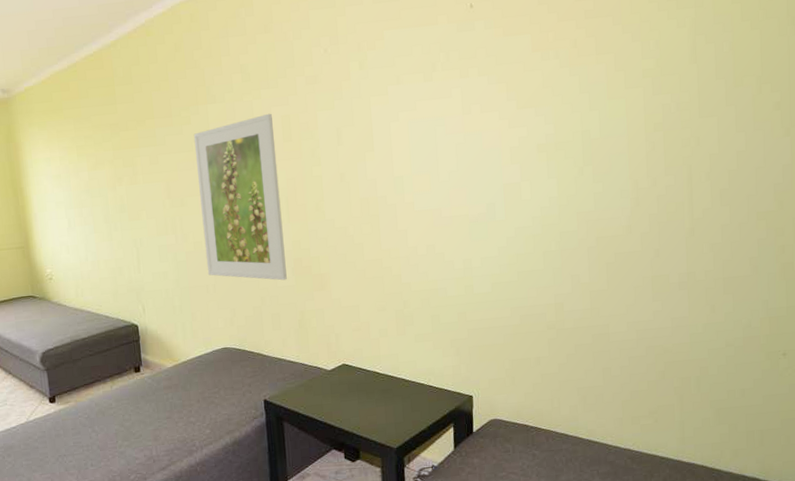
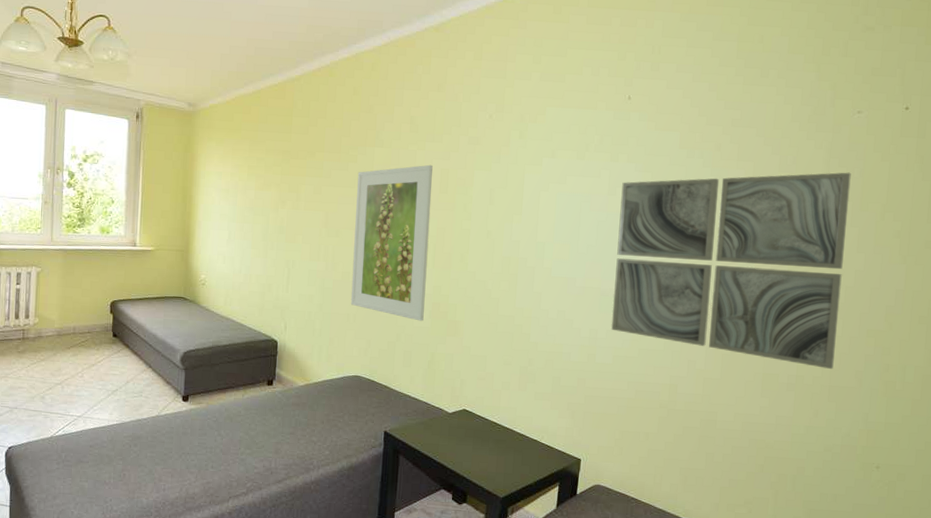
wall art: none [476,47,726,261] -> present [611,172,851,370]

